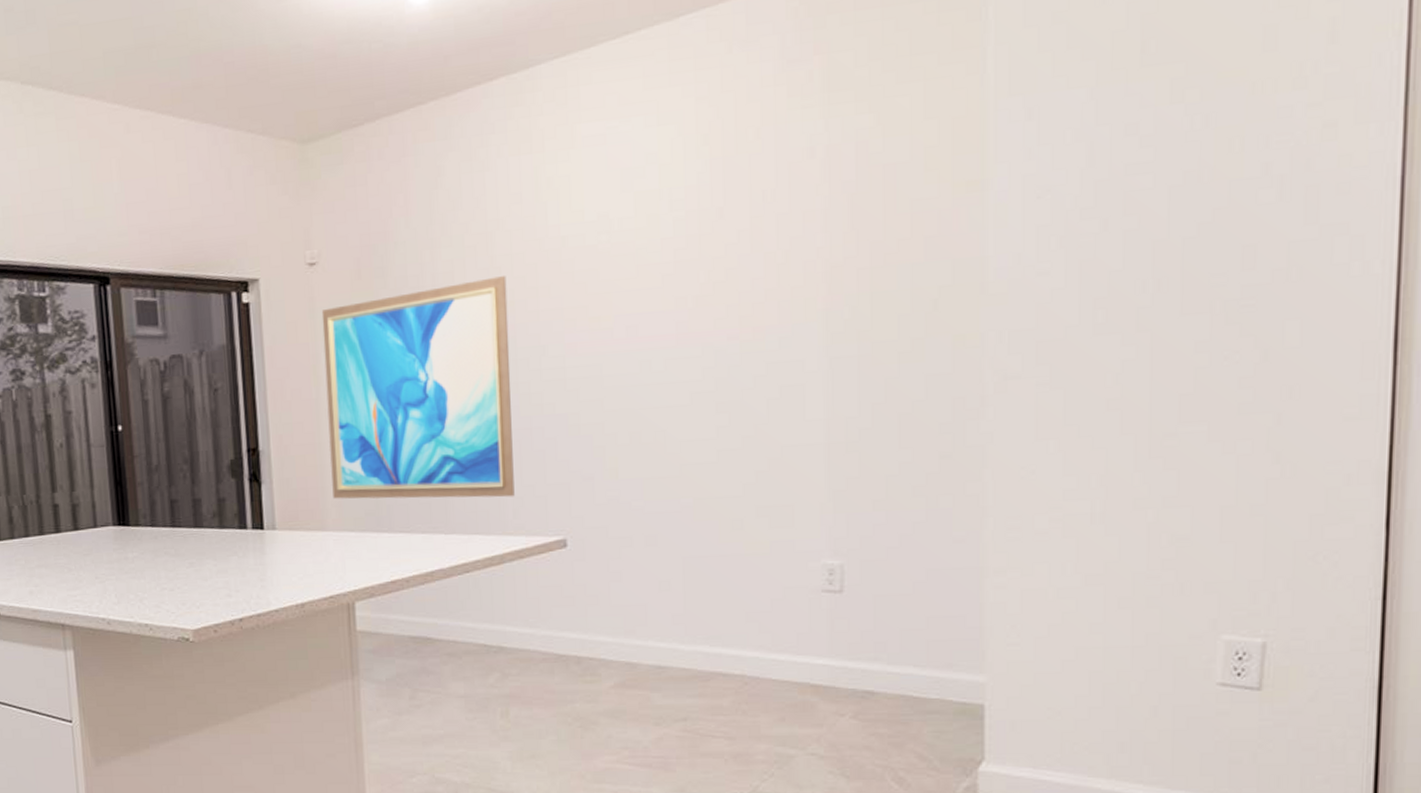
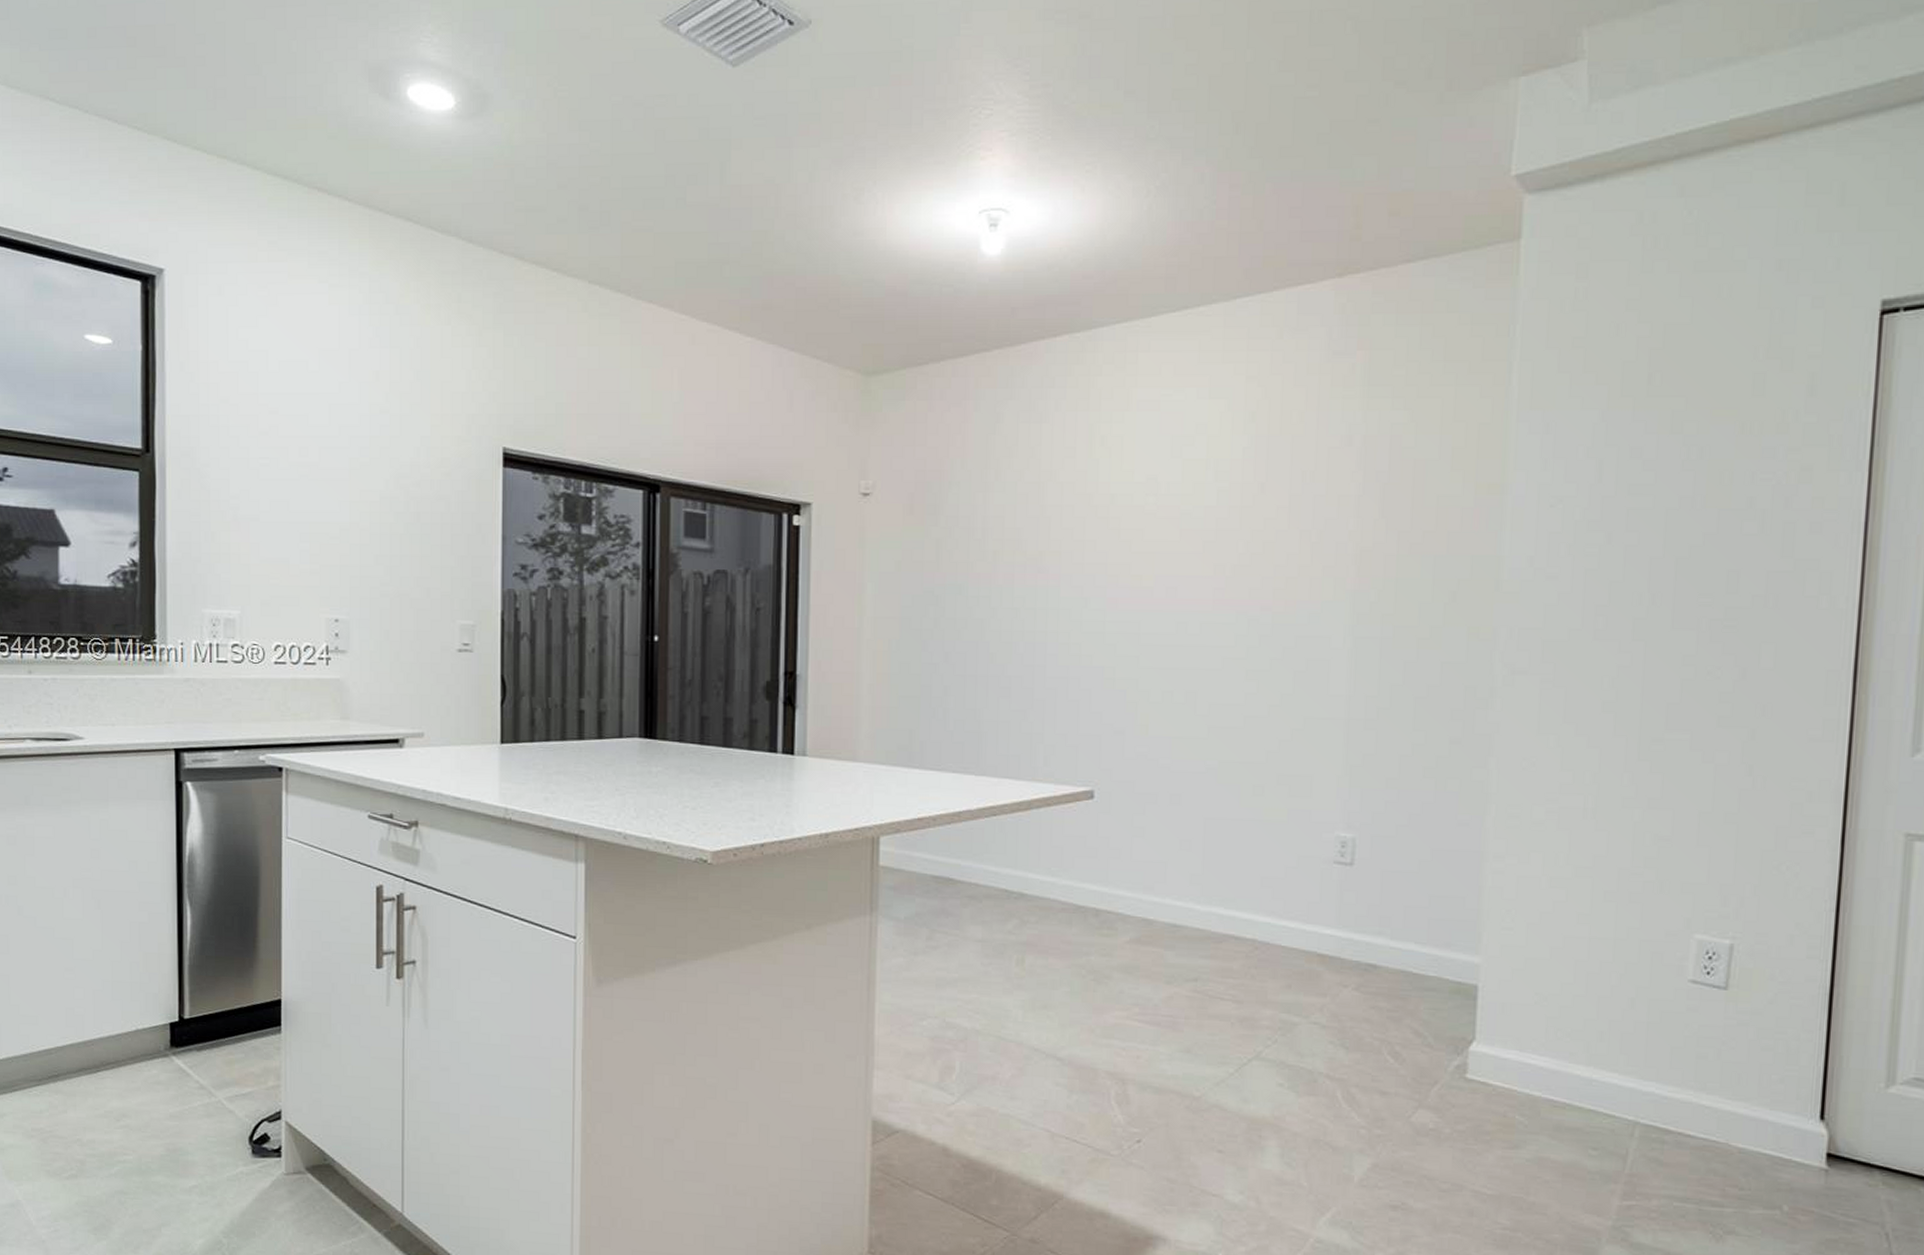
wall art: present [321,276,515,499] -> none [867,526,1055,744]

